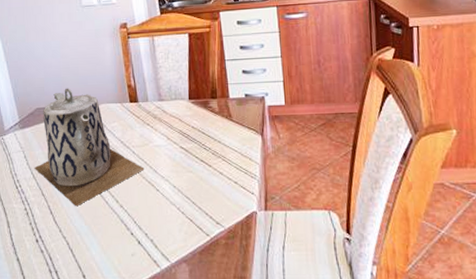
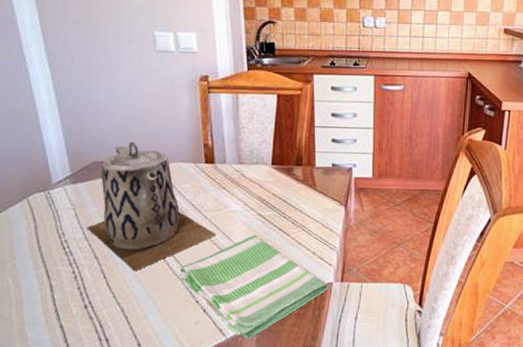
dish towel: none [114,167,254,270] -> present [179,234,329,339]

